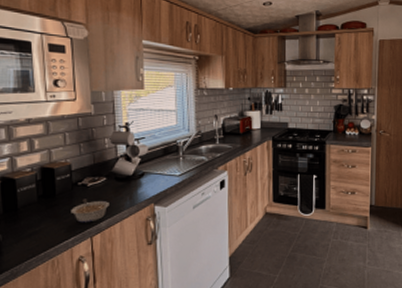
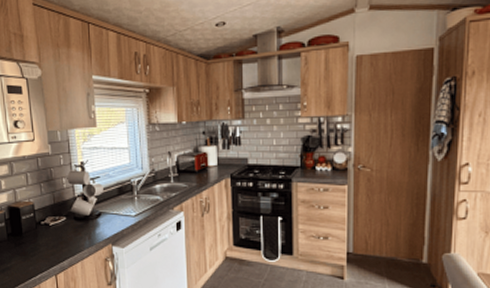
legume: present [71,199,109,223] -> none [36,237,70,261]

